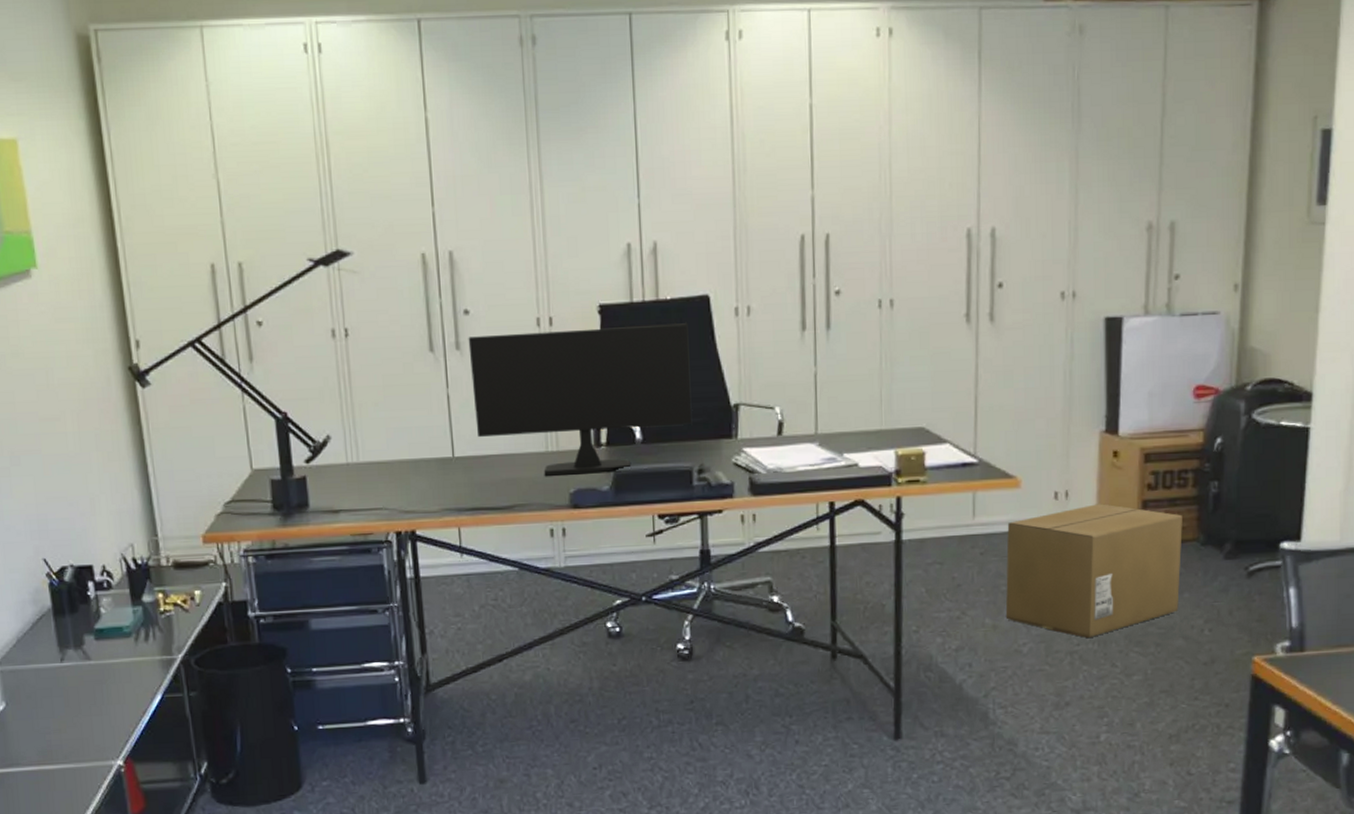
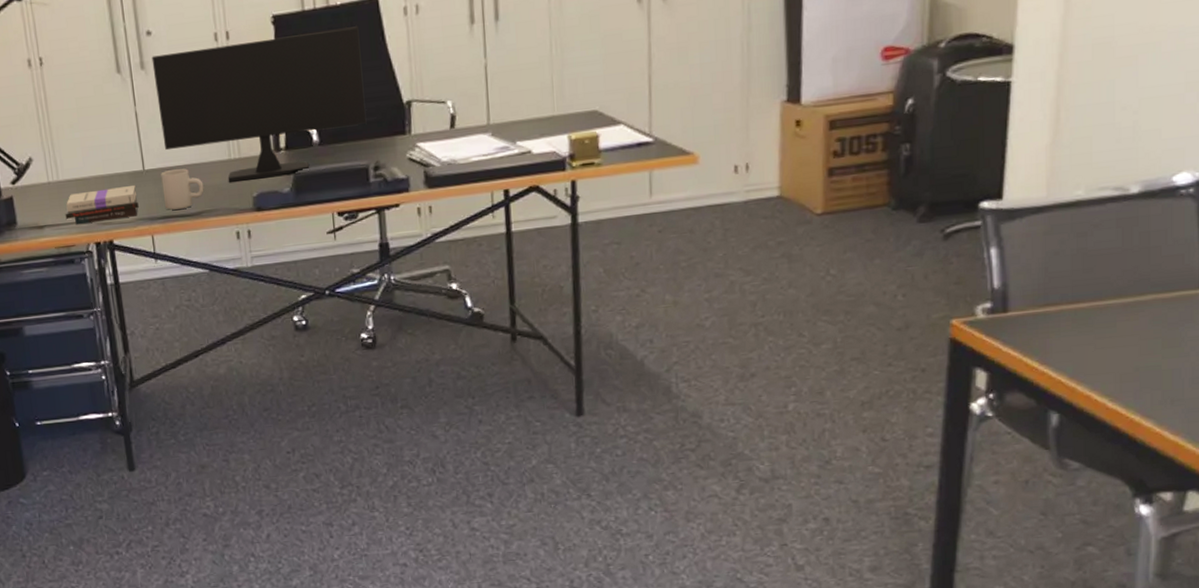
books: none [363,473,446,511] -> present [65,185,139,224]
mug: none [471,457,518,502] -> present [161,168,204,210]
box: present [1005,504,1182,638] -> none [685,174,872,309]

